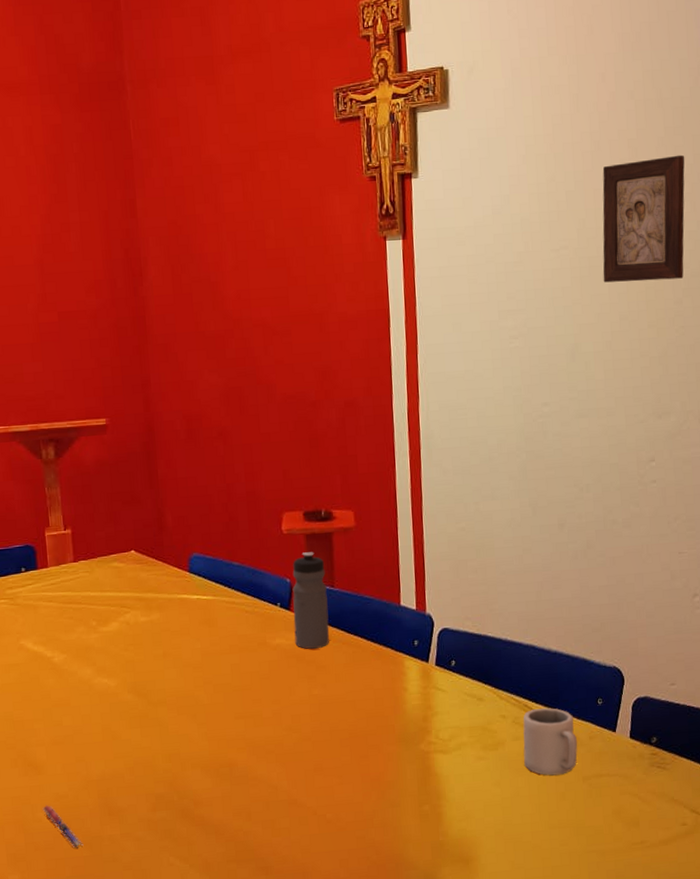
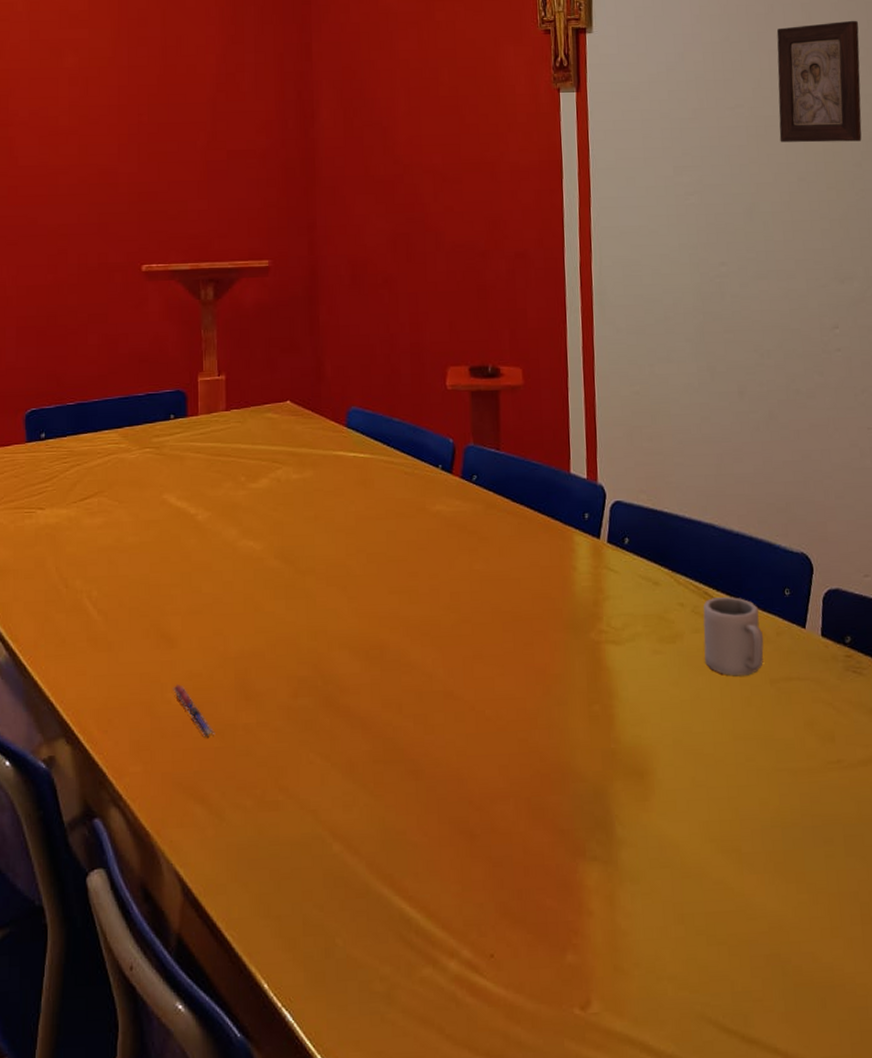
water bottle: present [292,552,330,649] -> none [455,410,494,518]

